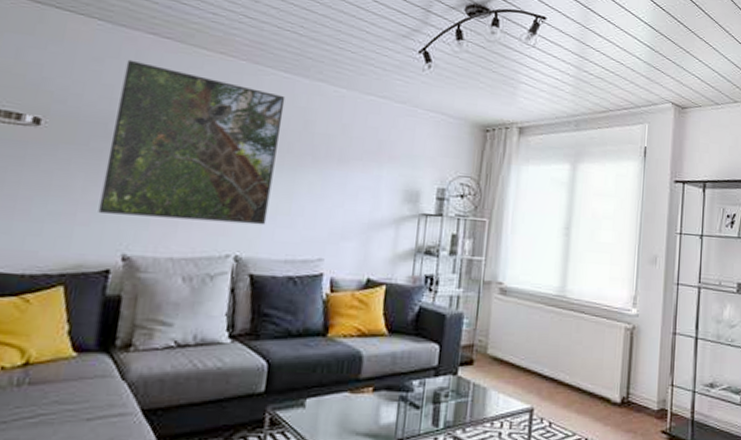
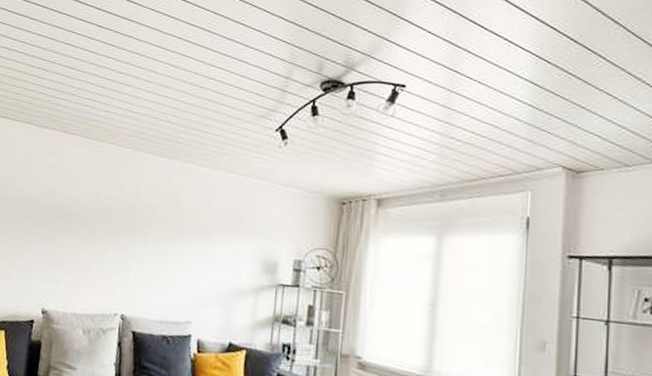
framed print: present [98,59,286,225] -> none [27,153,161,290]

